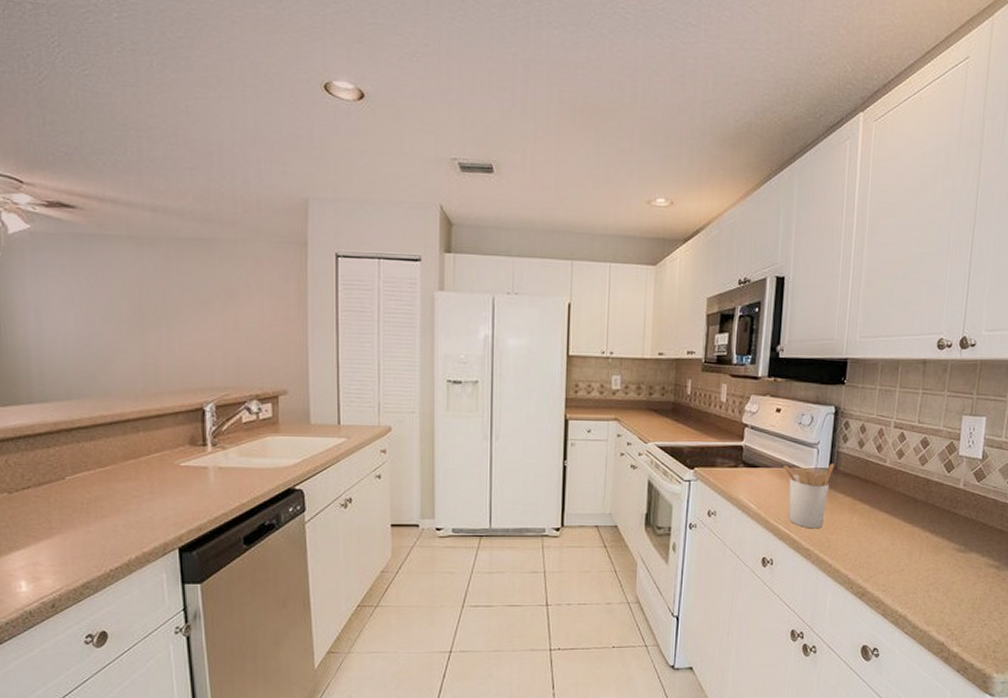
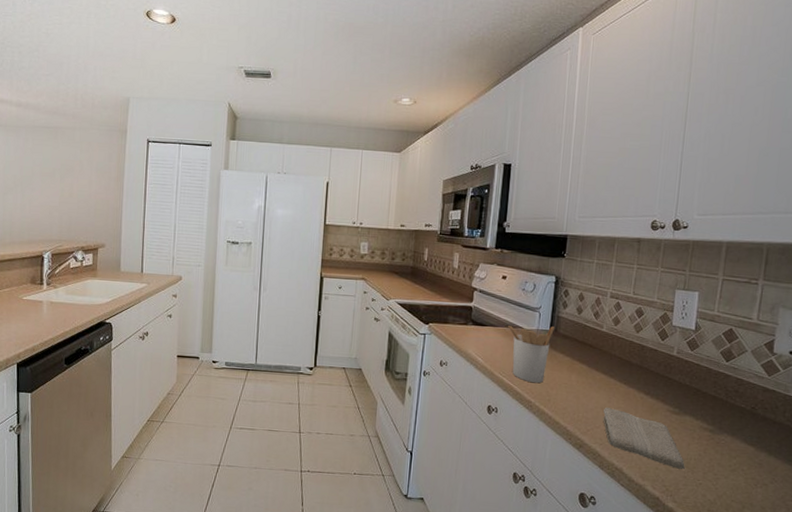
washcloth: none [886,550,971,610] -> present [603,408,685,469]

